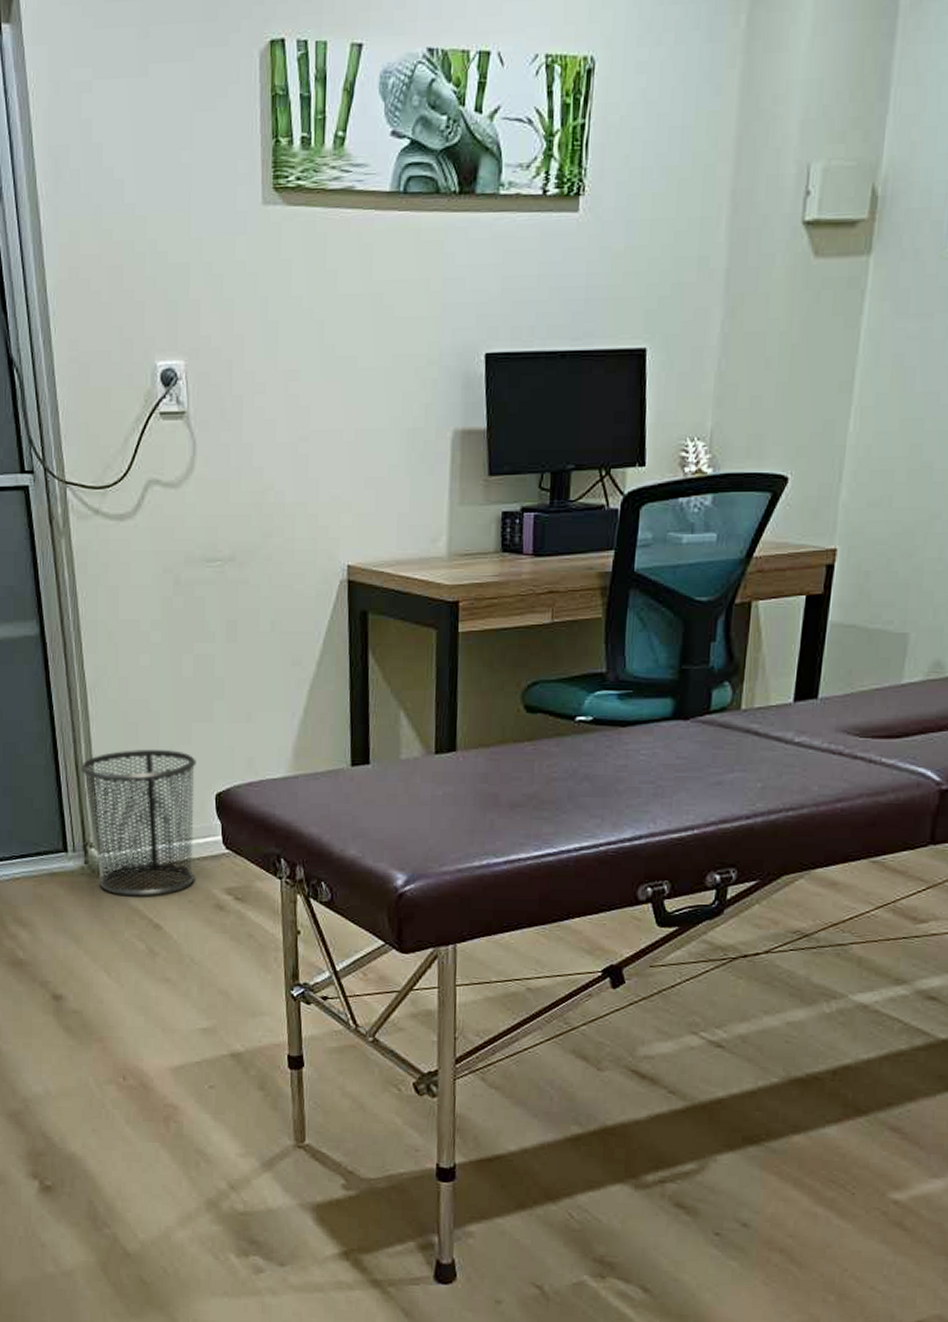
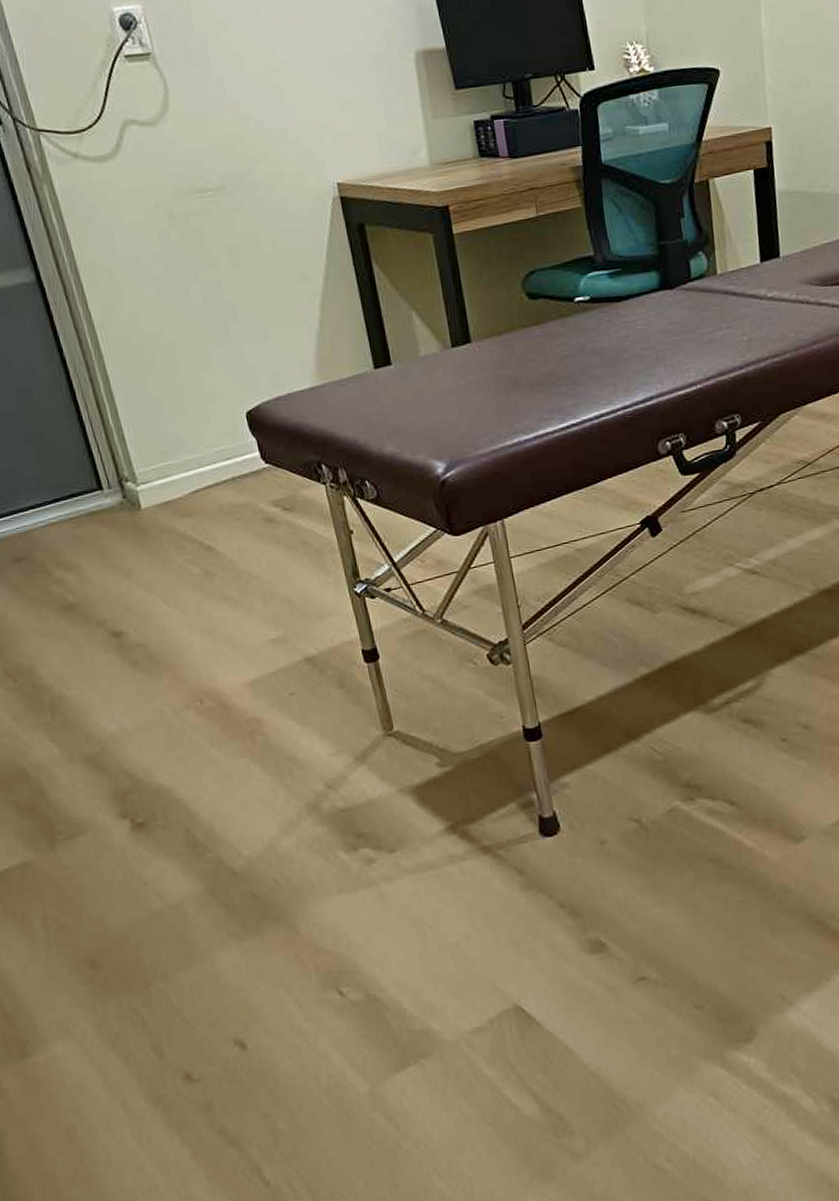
waste bin: present [80,748,196,897] -> none [101,376,240,524]

